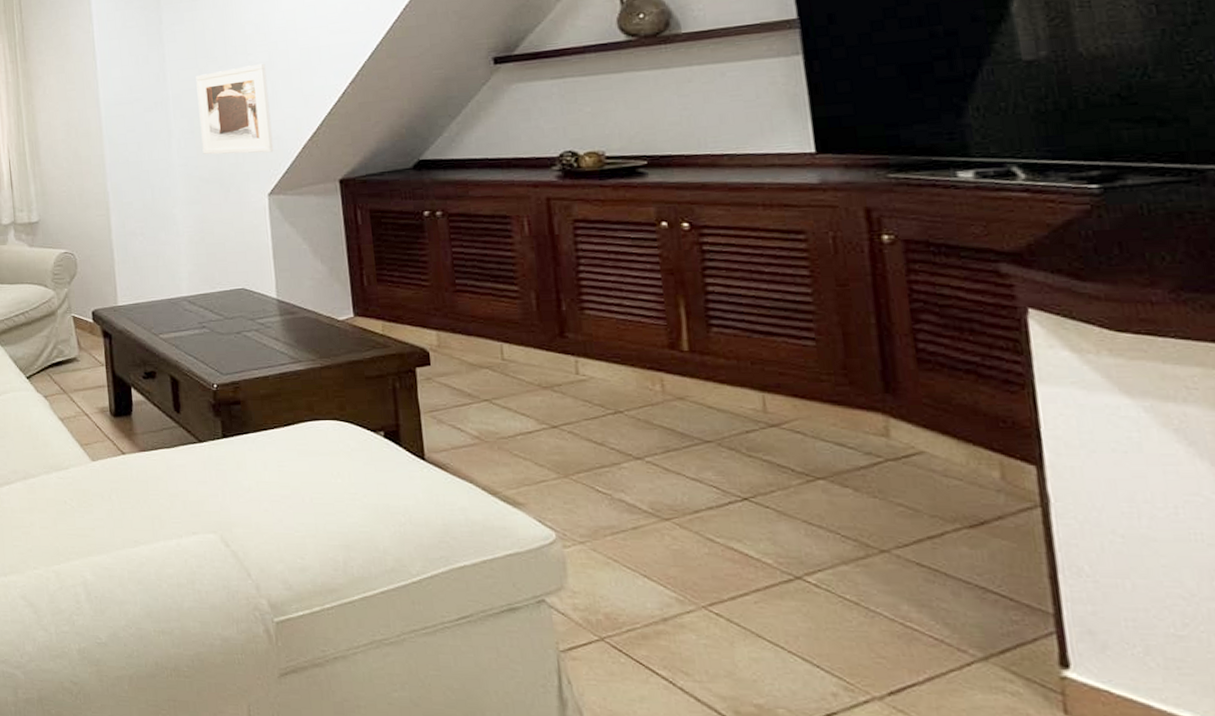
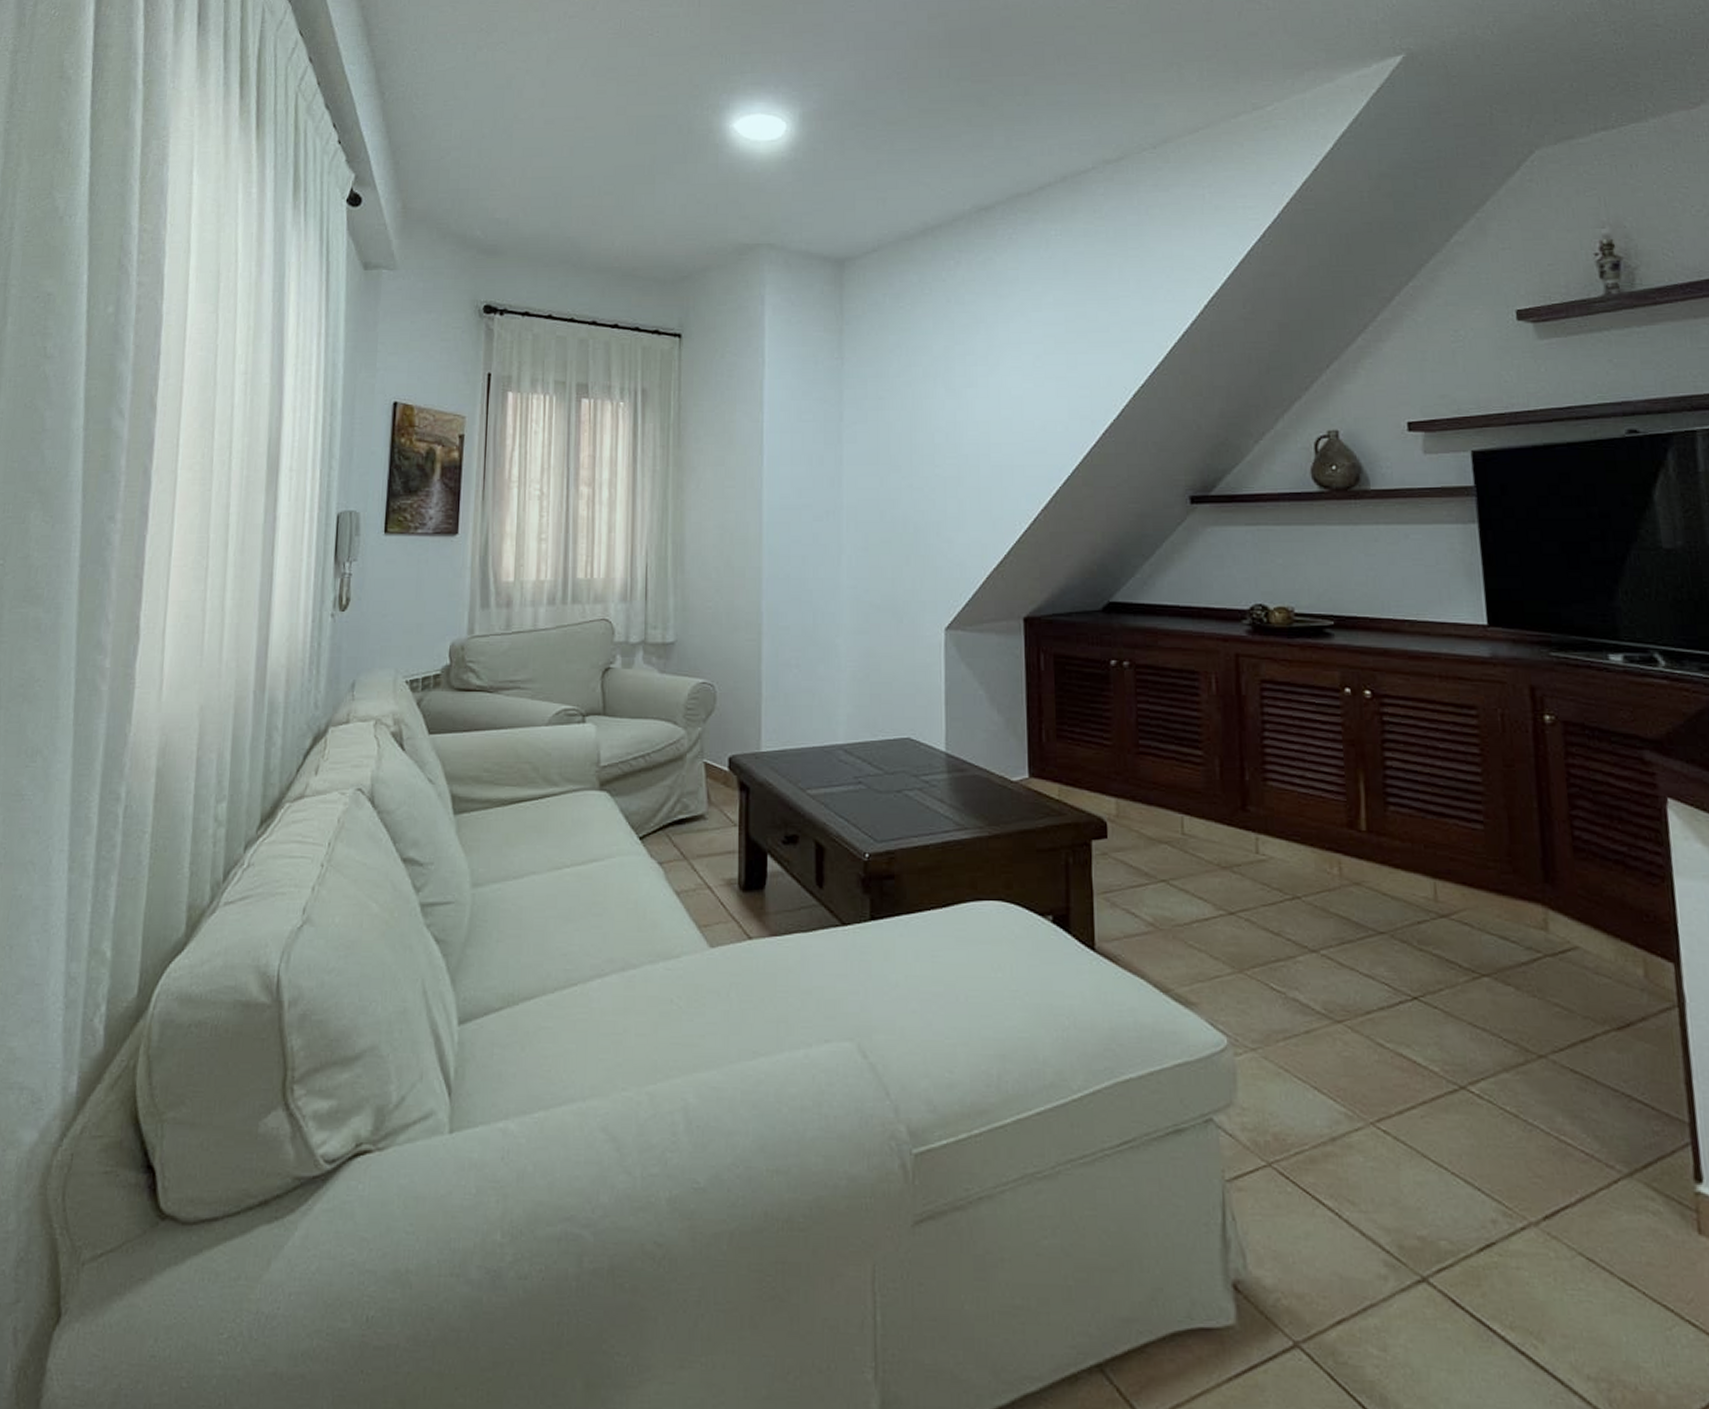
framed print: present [196,63,274,155] -> none [875,477,955,580]

